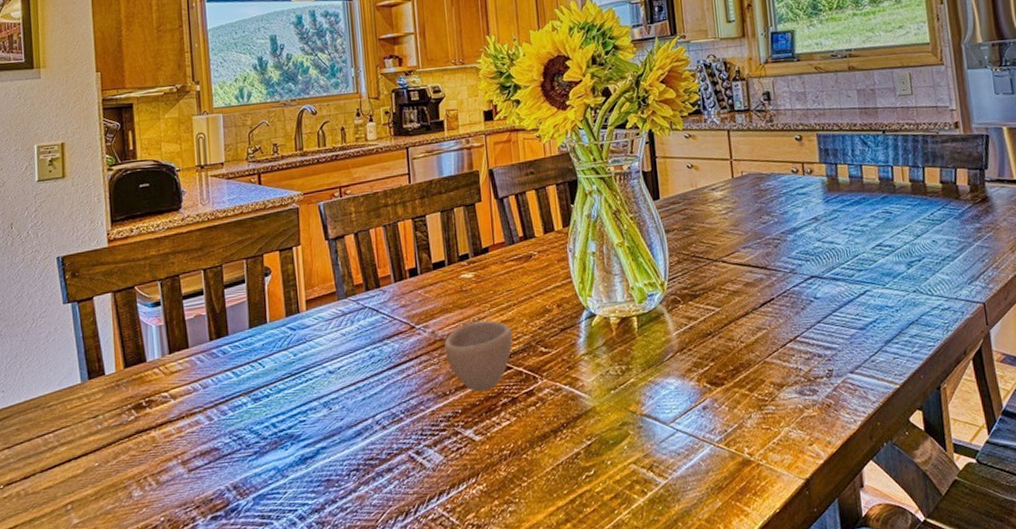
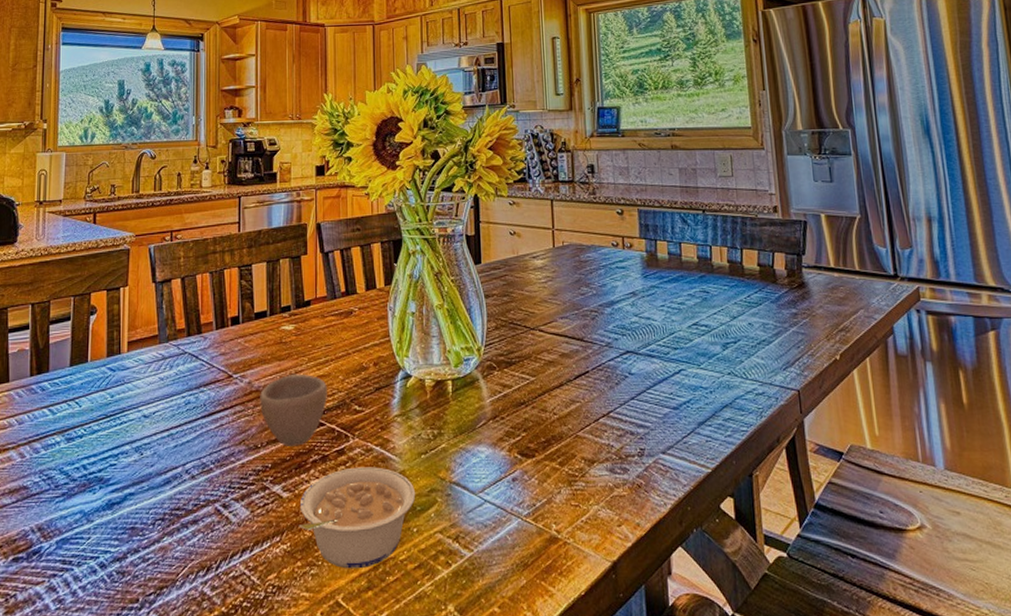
legume: none [493,405,608,504] -> present [298,467,416,569]

